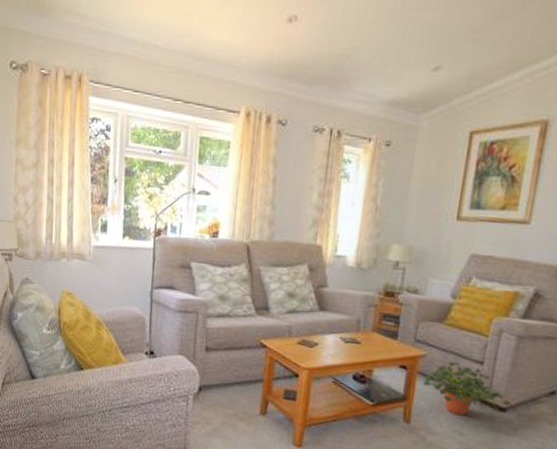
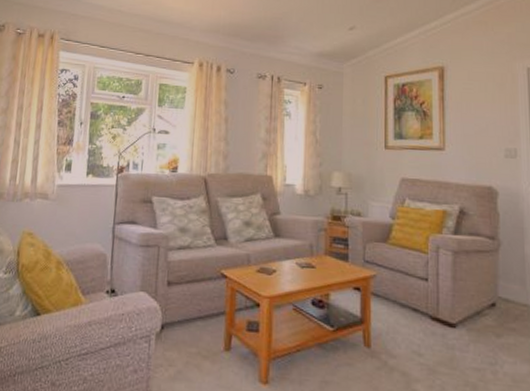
potted plant: present [422,361,512,415] -> none [376,279,460,334]

